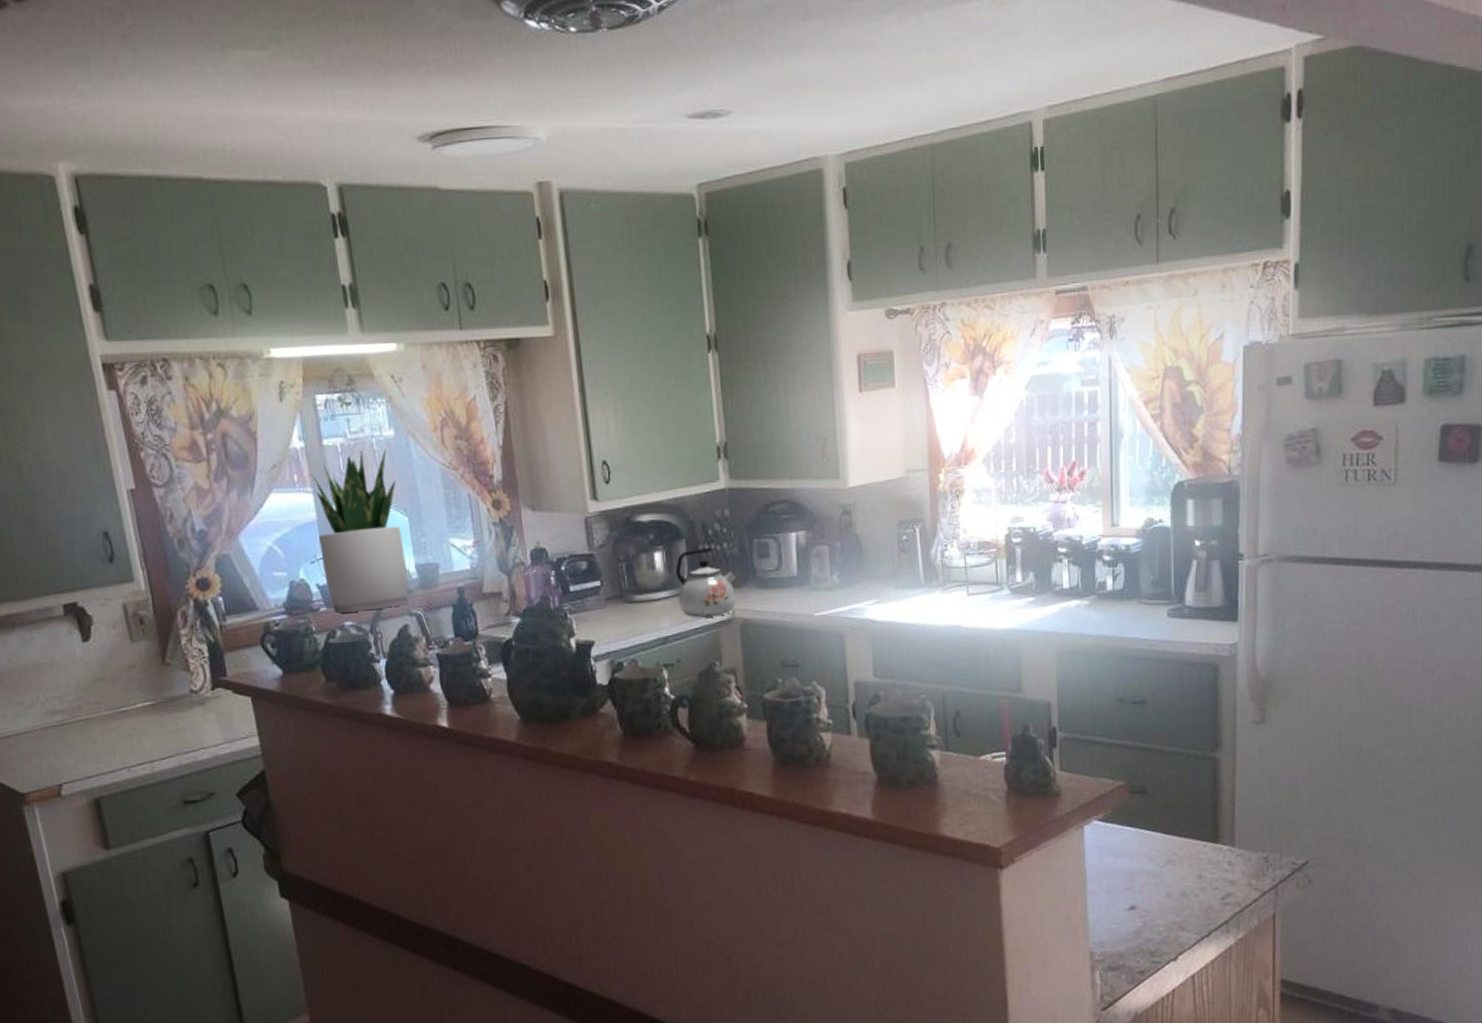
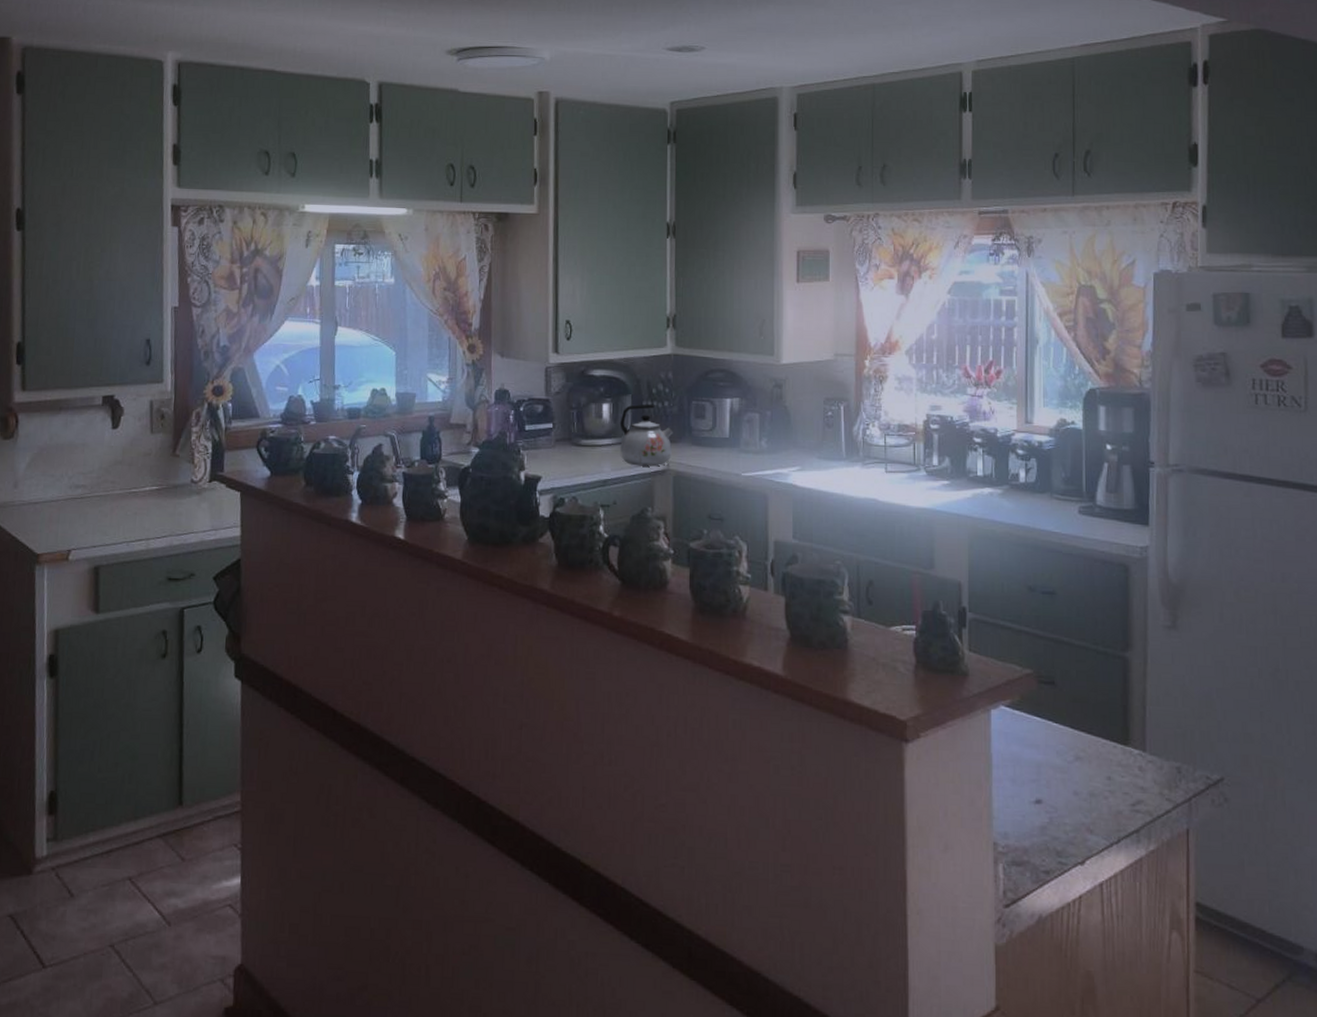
planter: present [311,449,410,615] -> none [318,293,390,429]

